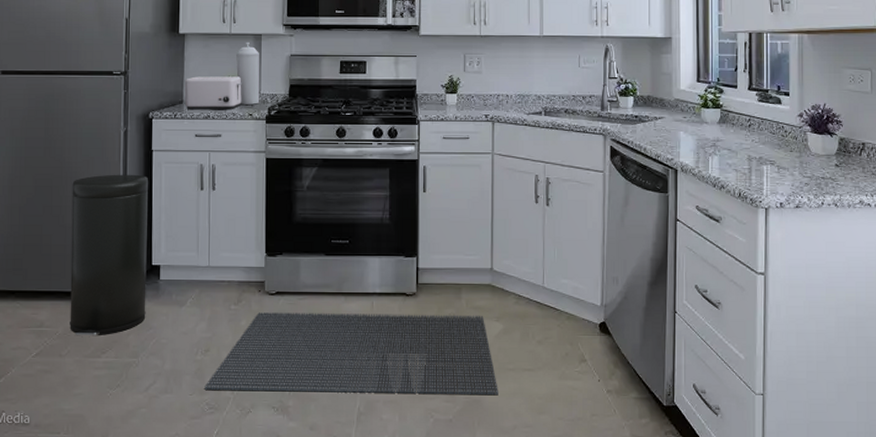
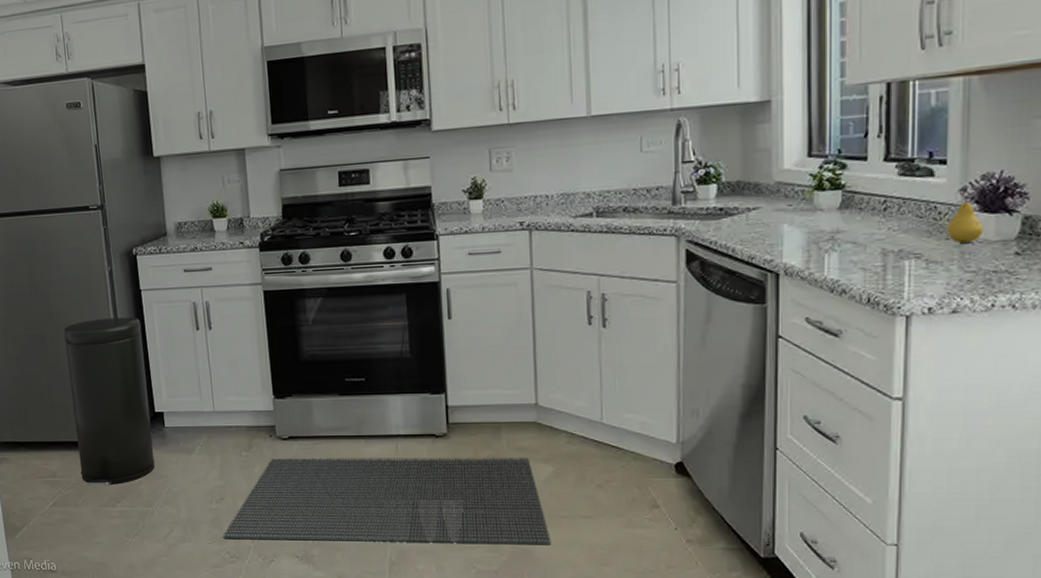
toaster: present [184,76,242,110] -> none [165,200,231,243]
canister: present [236,41,260,106] -> none [218,158,250,233]
fruit: none [790,116,814,155] -> present [945,191,984,243]

